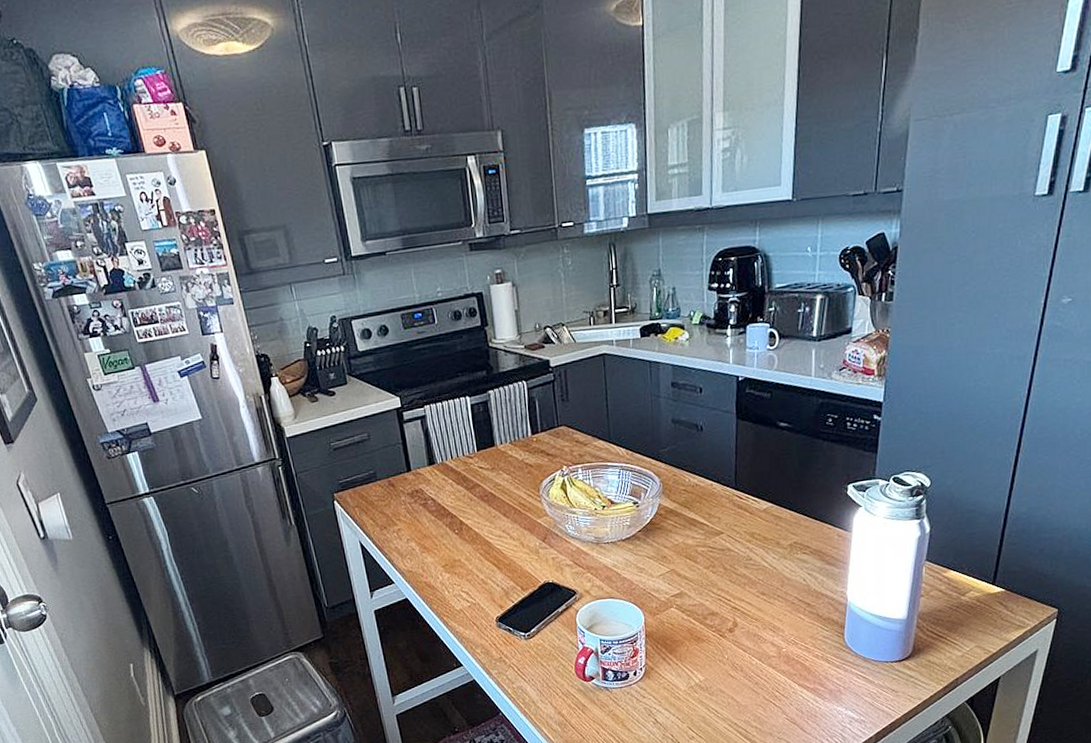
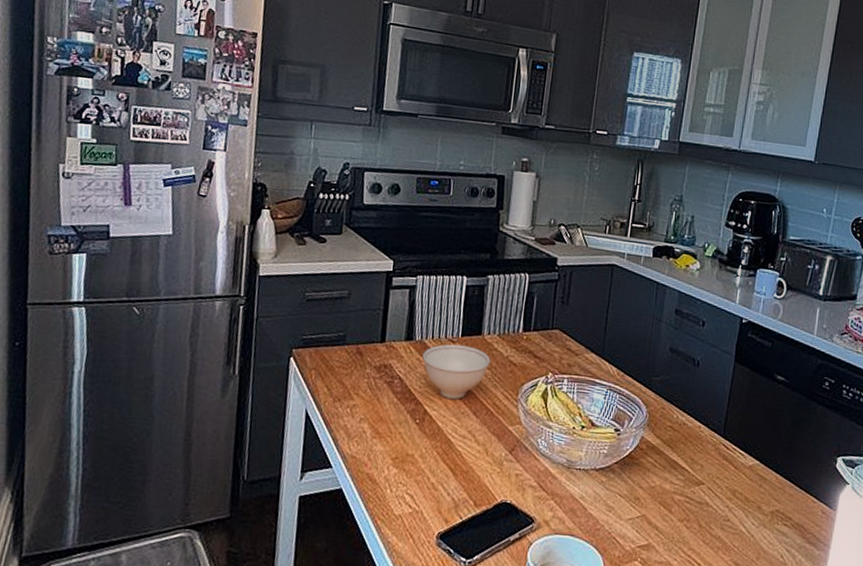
bowl: none [446,458,509,507] -> present [422,344,491,400]

